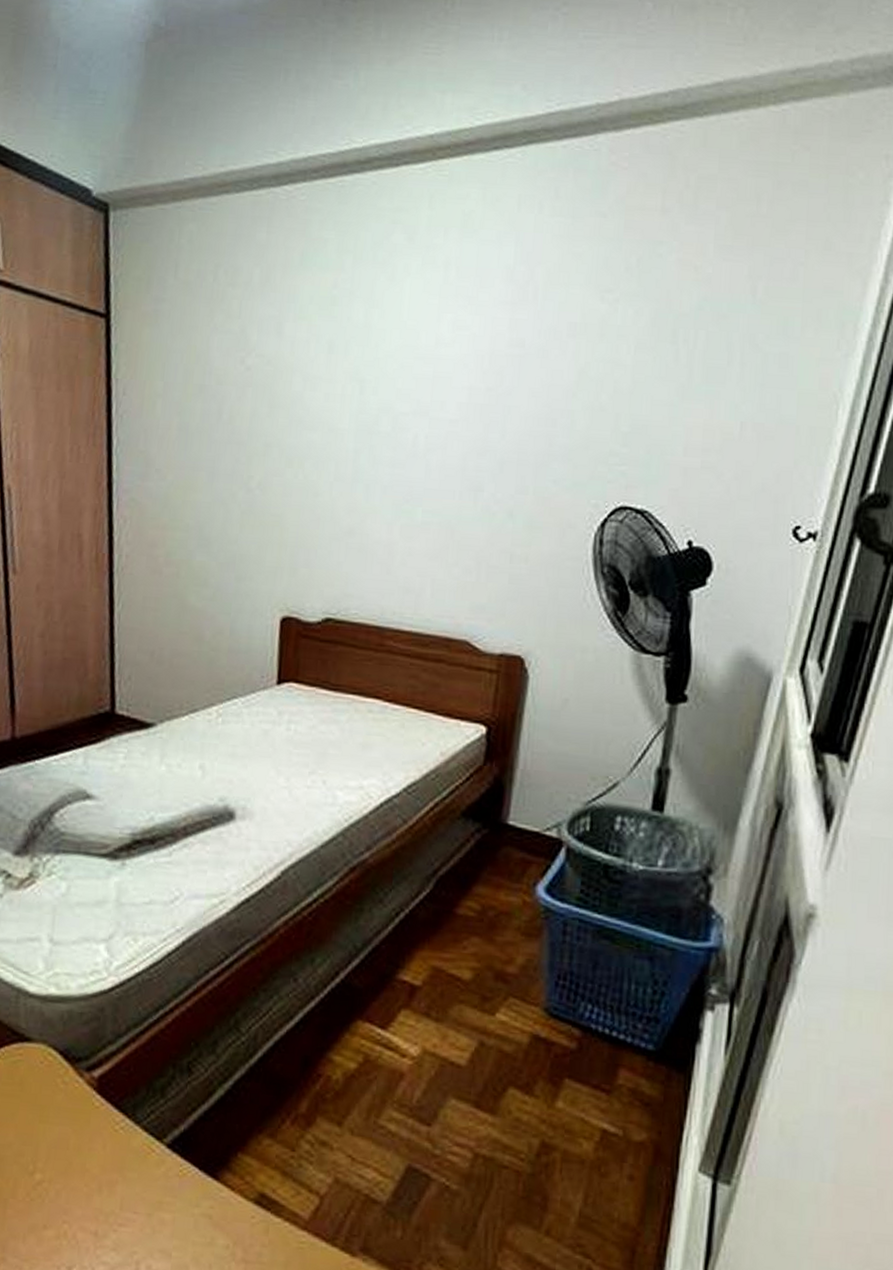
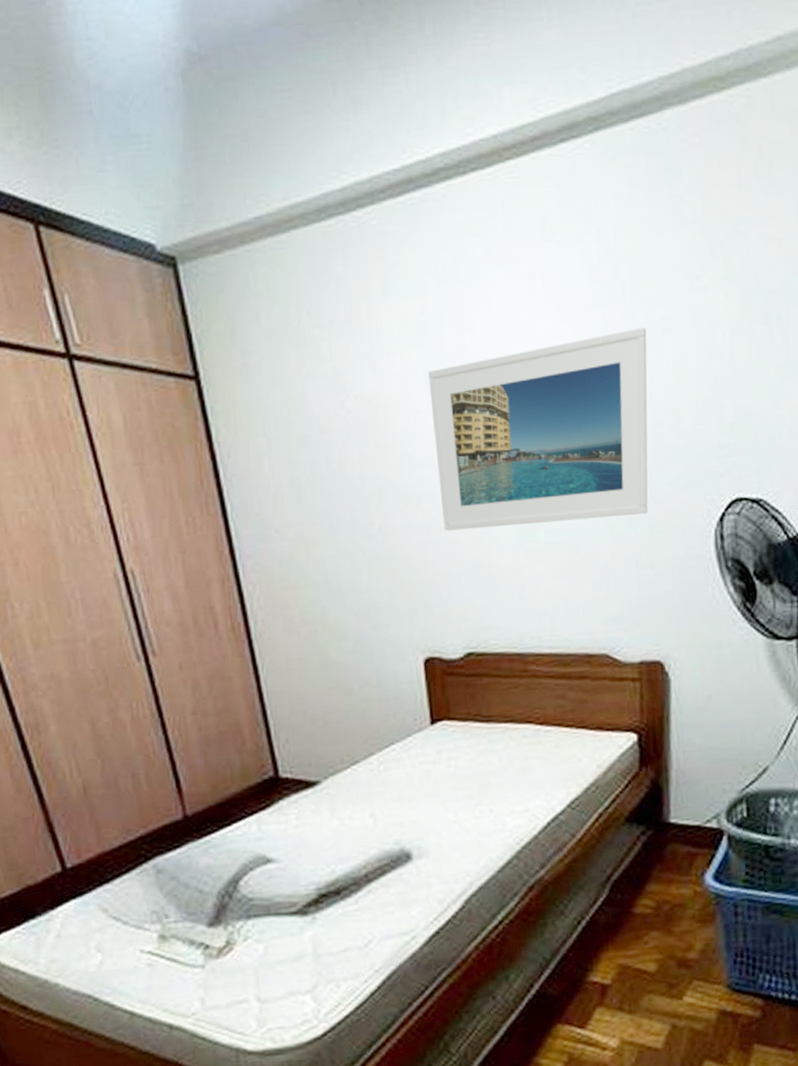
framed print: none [322,329,553,508] -> present [428,326,649,531]

